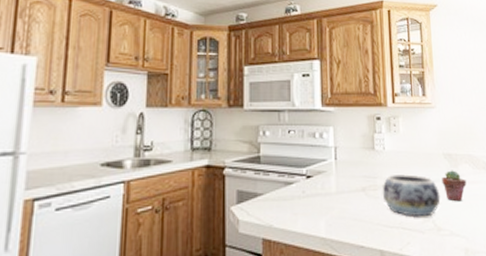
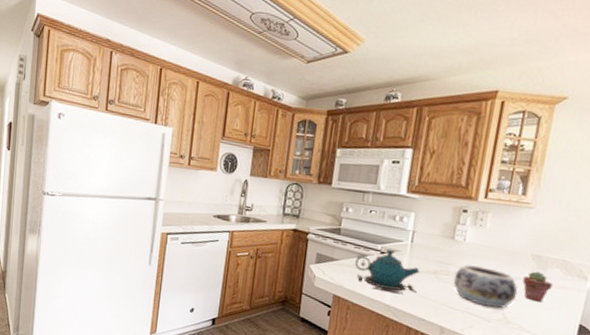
teapot: none [282,171,349,222] -> present [355,249,420,293]

